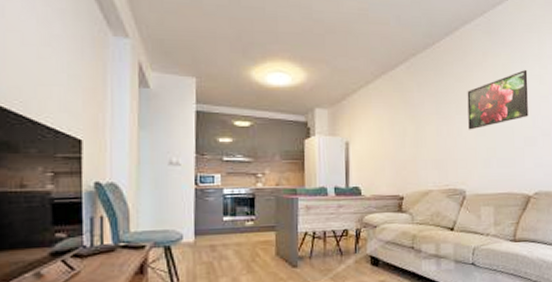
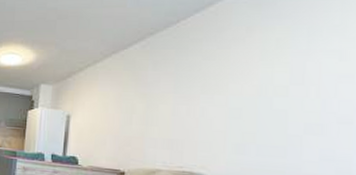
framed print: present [467,70,528,130] -> none [217,45,319,111]

